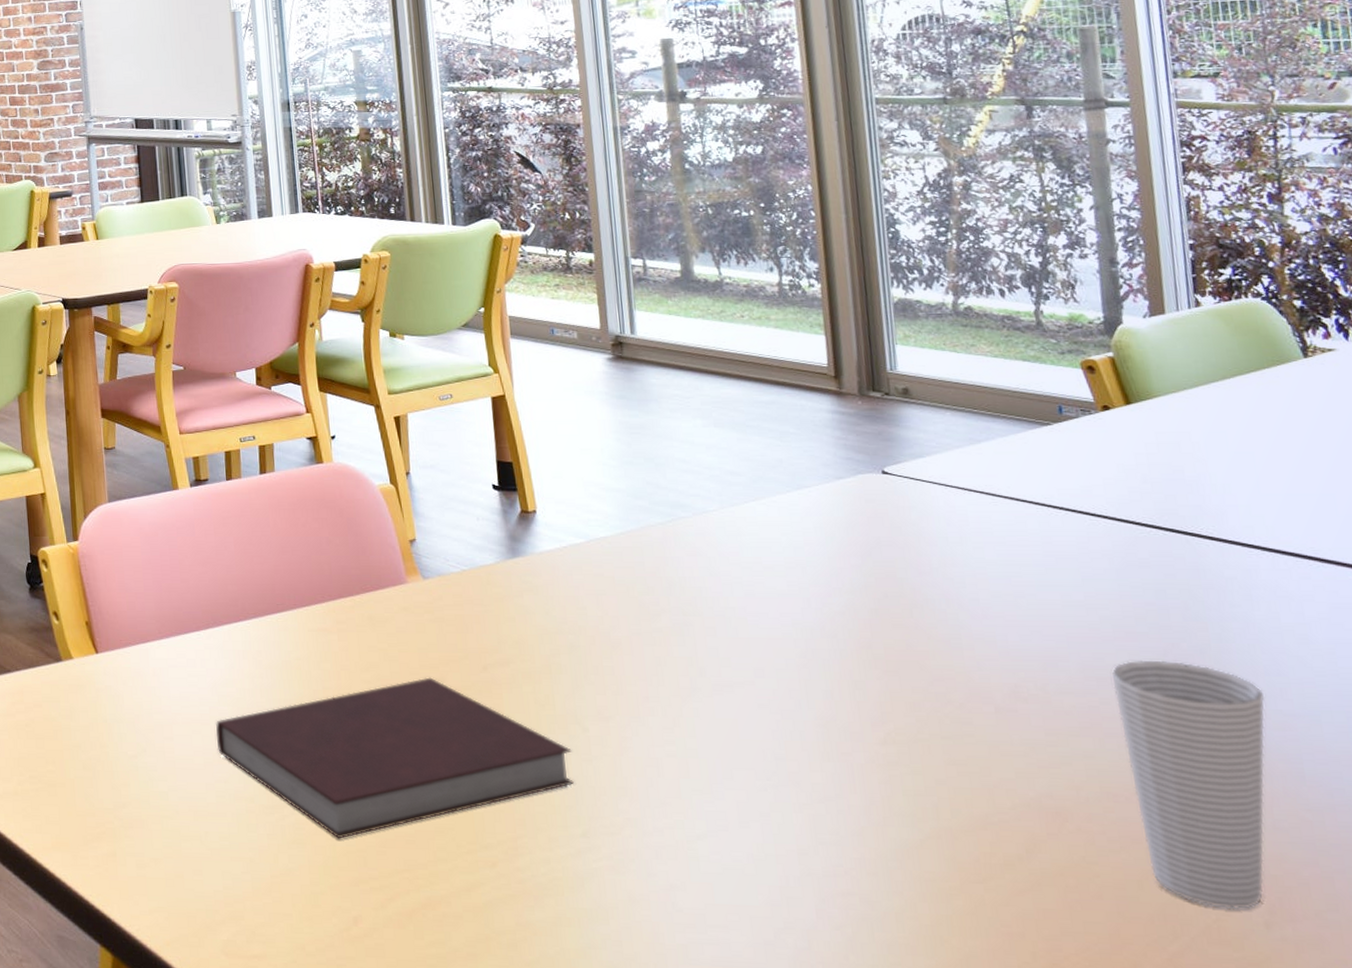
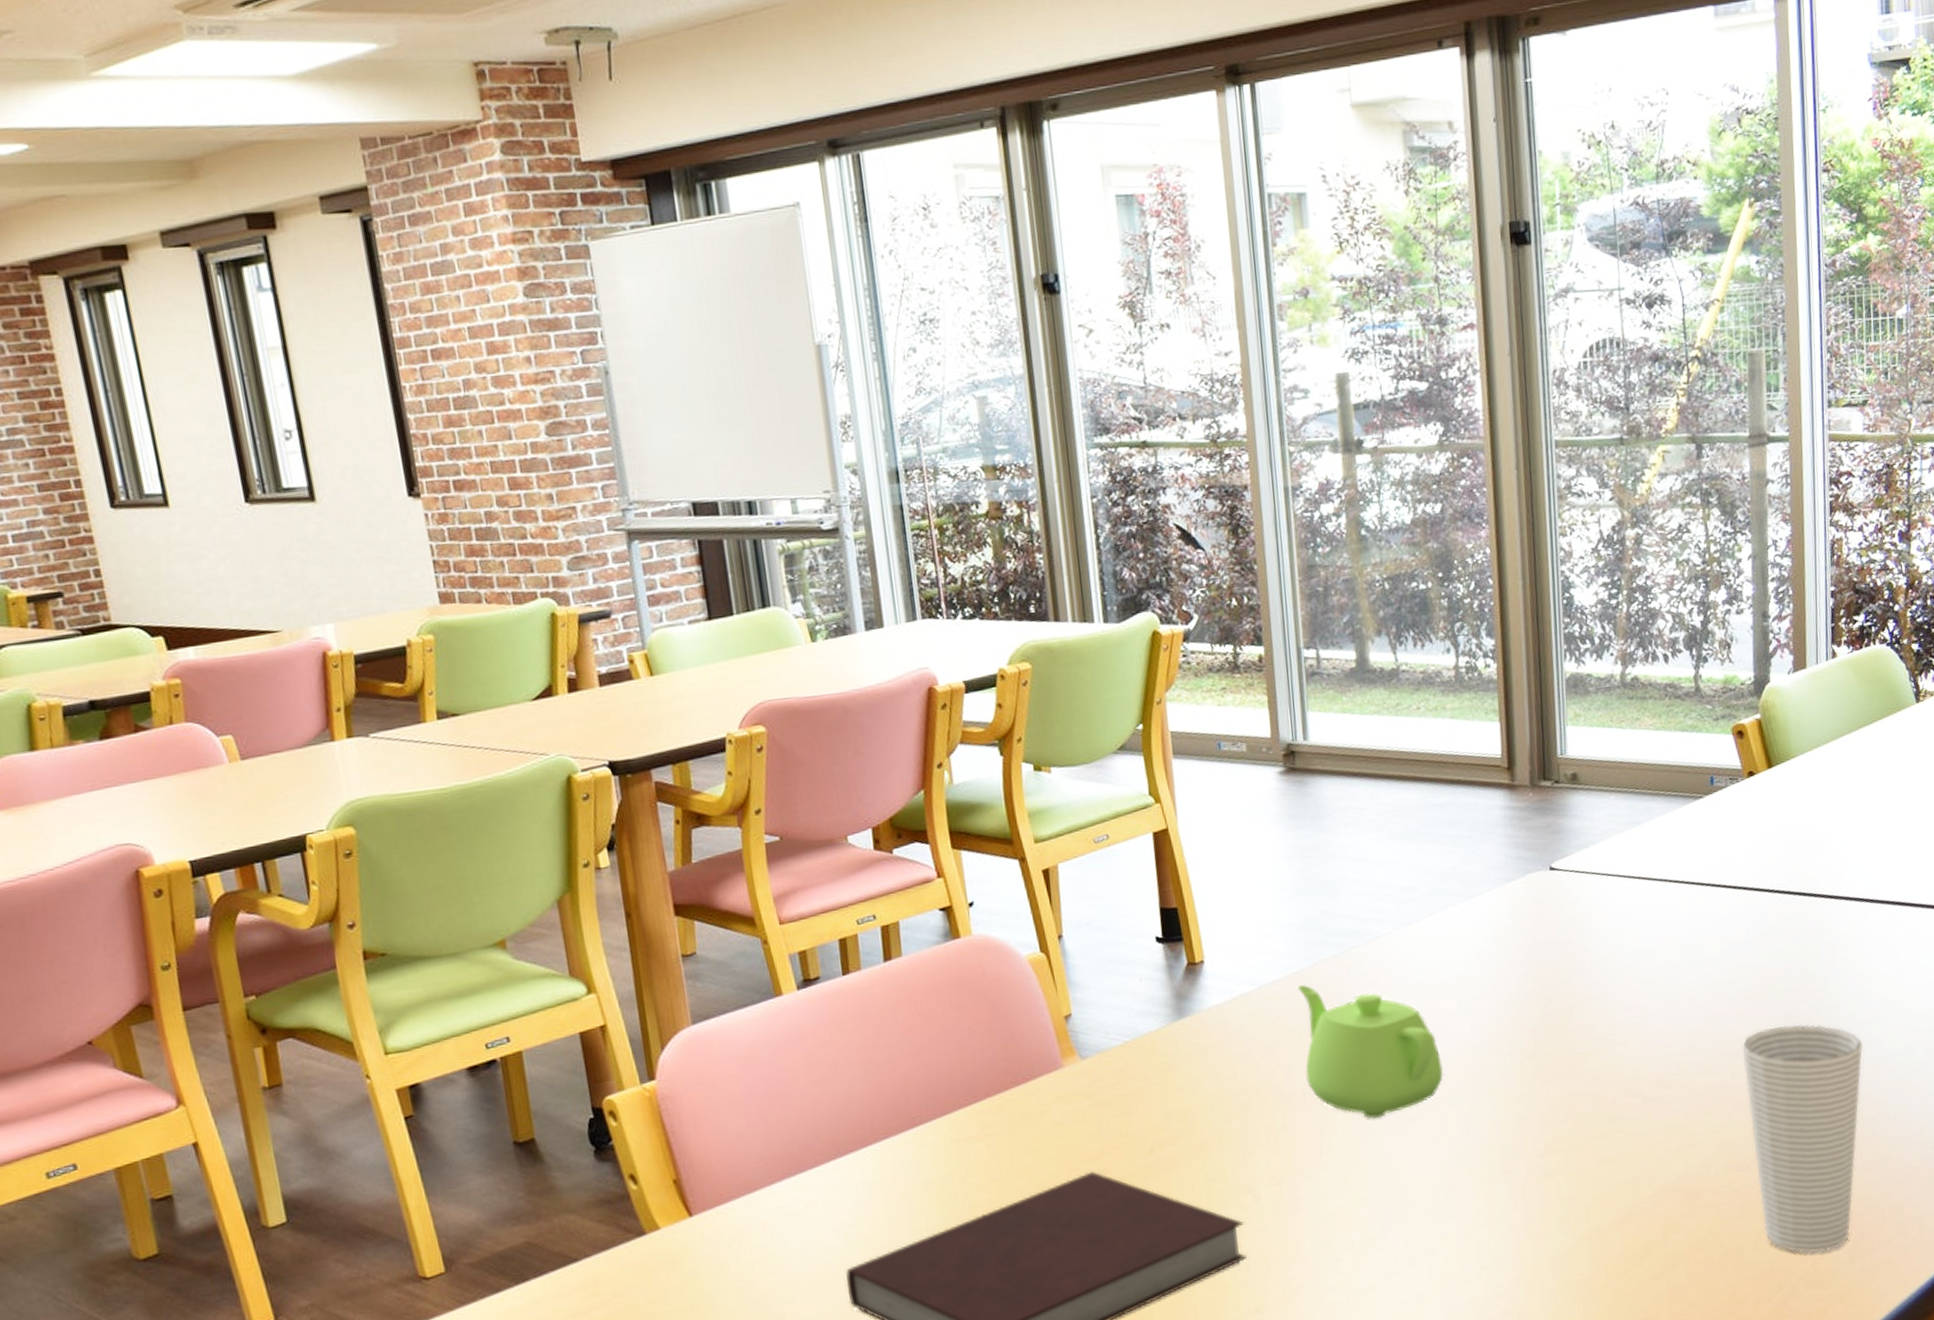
teapot: none [626,544,774,677] -> present [1298,984,1444,1119]

